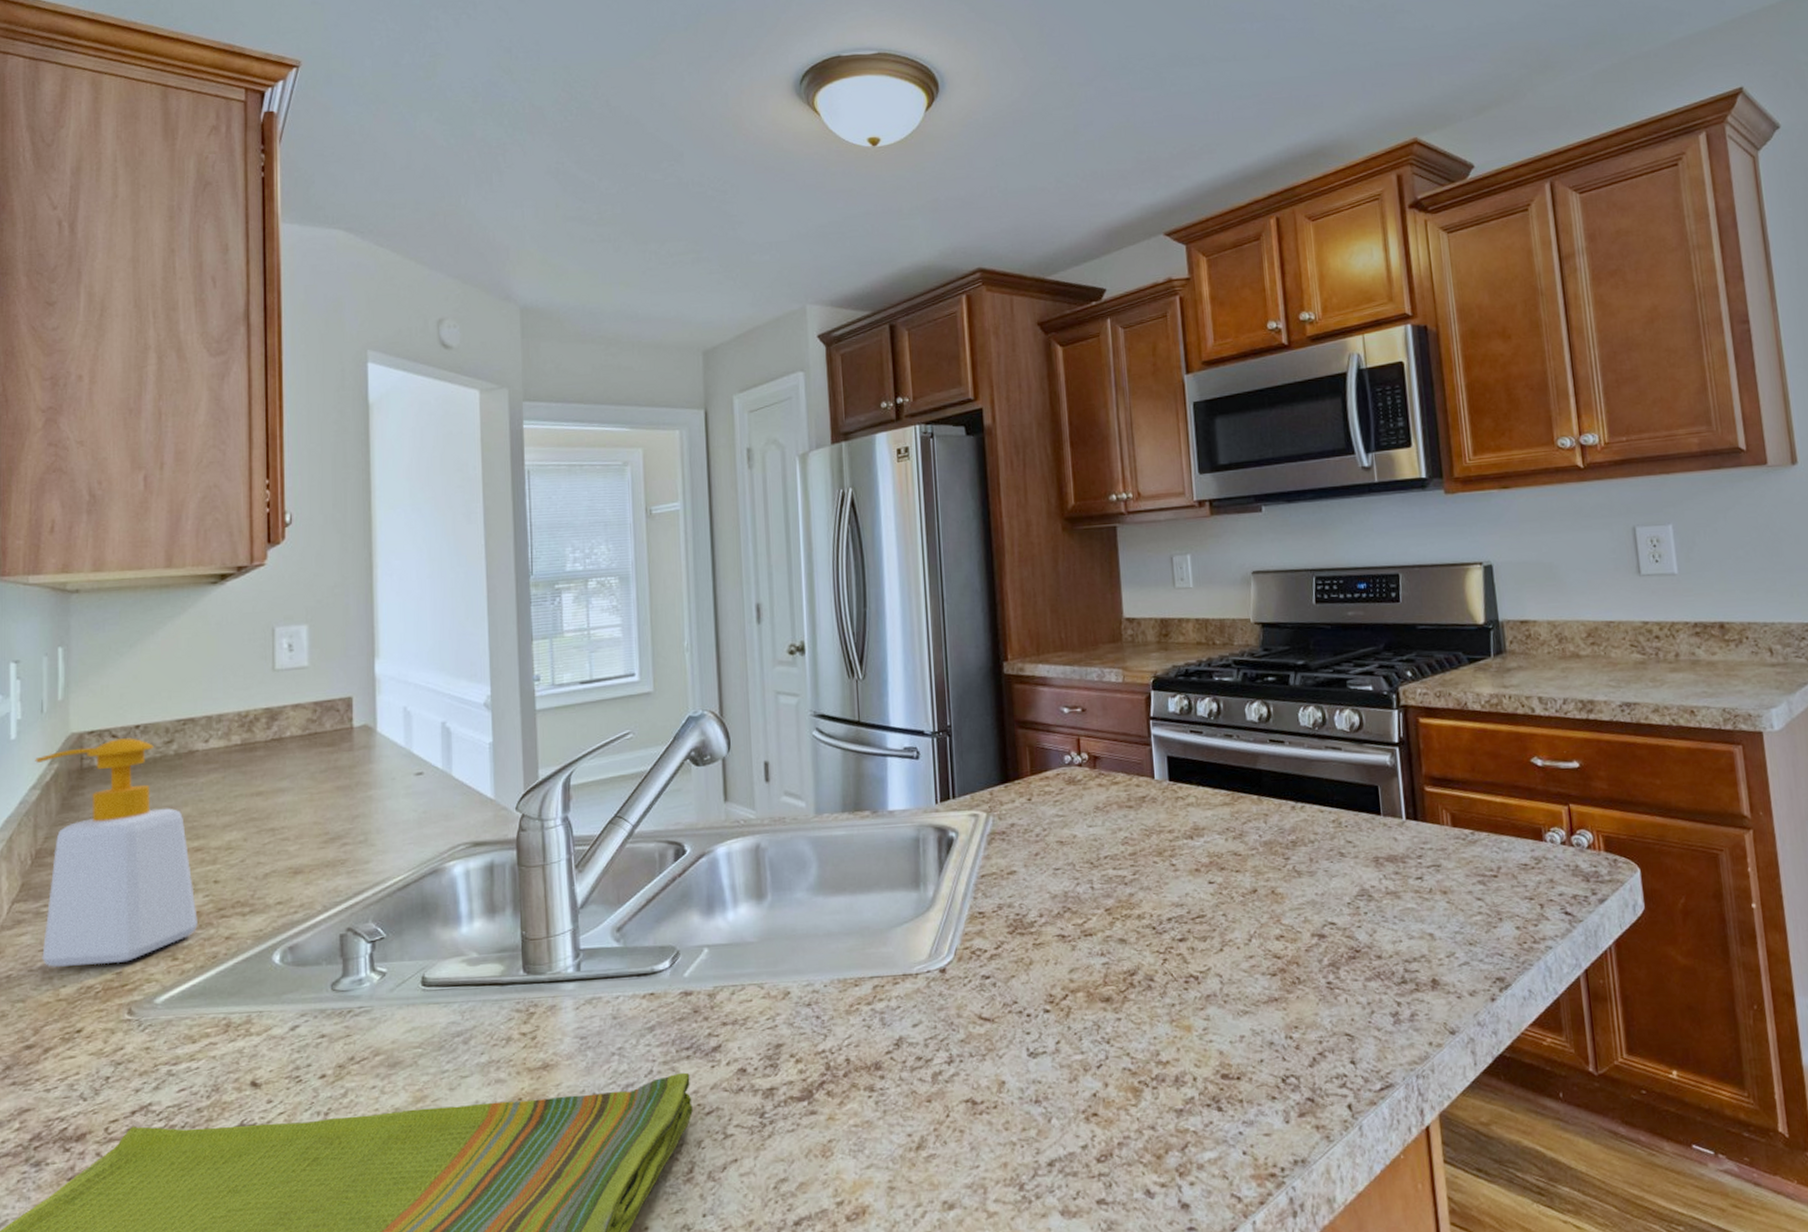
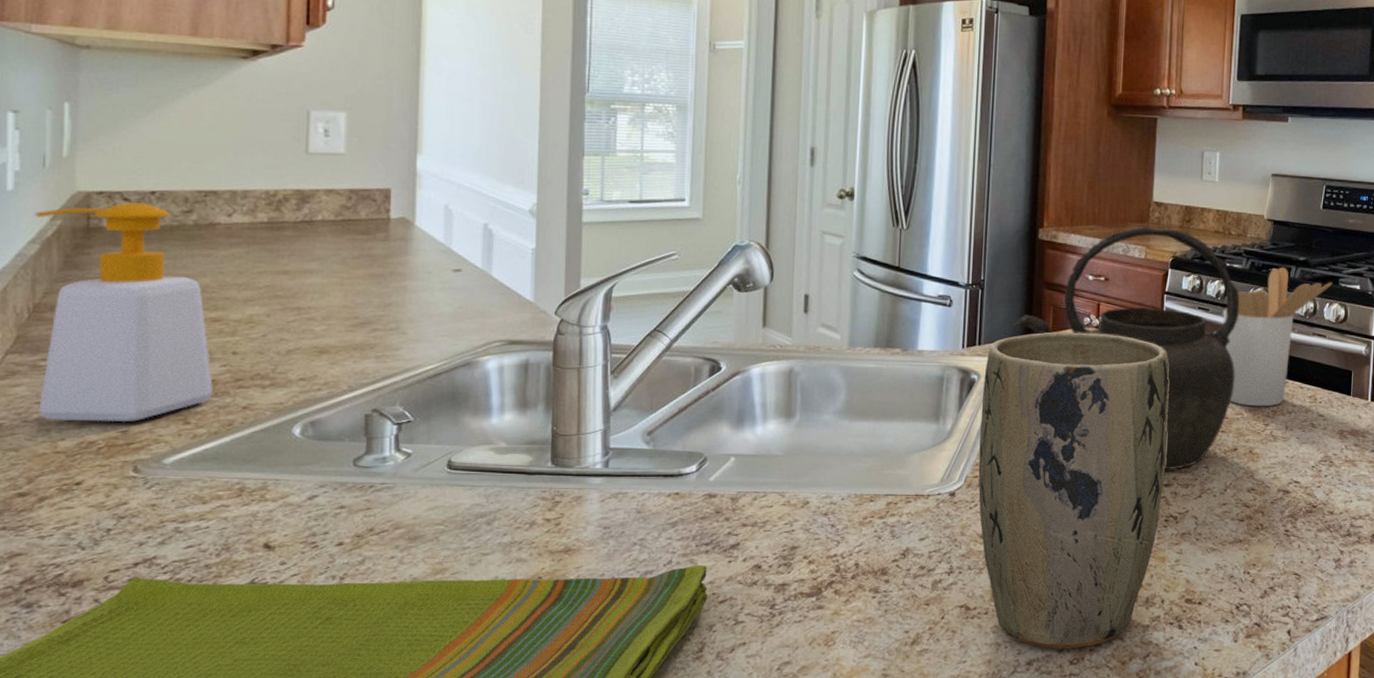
plant pot: none [962,771,1178,1145] -> present [978,332,1169,649]
kettle: none [989,645,1243,923] -> present [1014,227,1240,470]
utensil holder: none [1218,674,1340,839] -> present [1222,267,1333,407]

